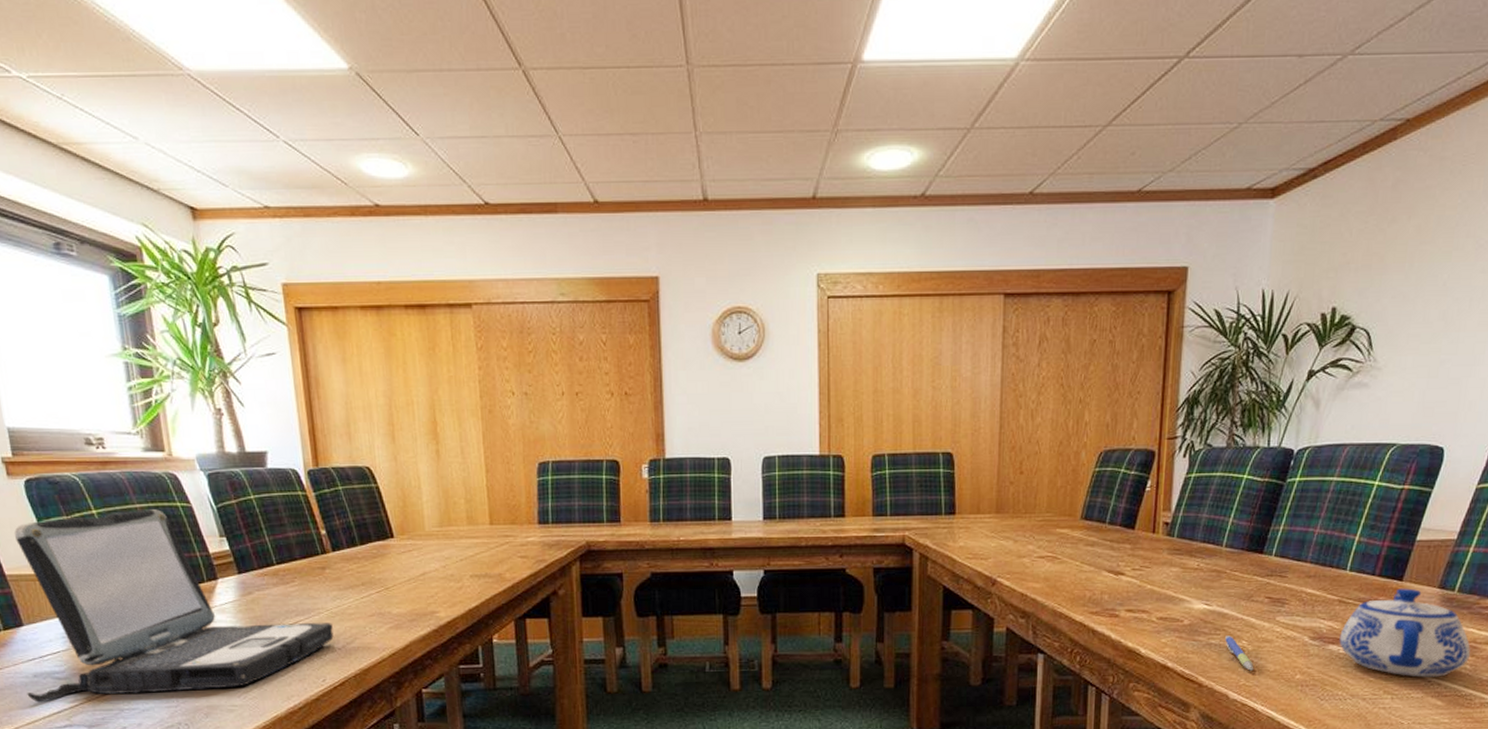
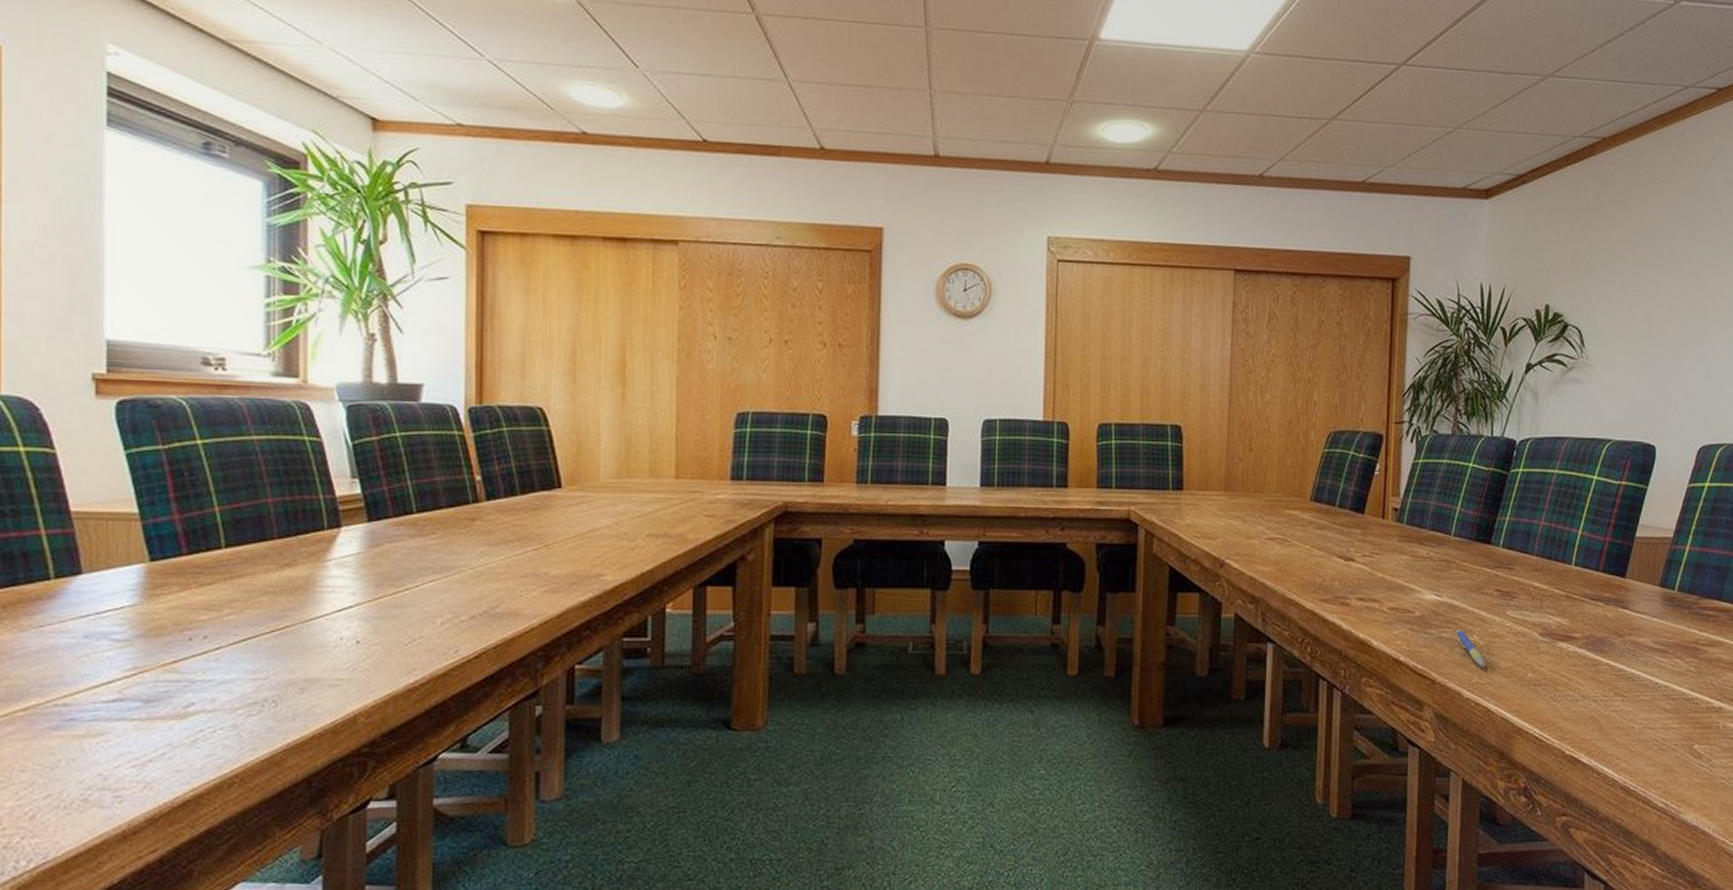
laptop: present [14,509,334,703] -> none [70,442,475,670]
teapot: present [1339,588,1471,677] -> none [1568,585,1694,679]

